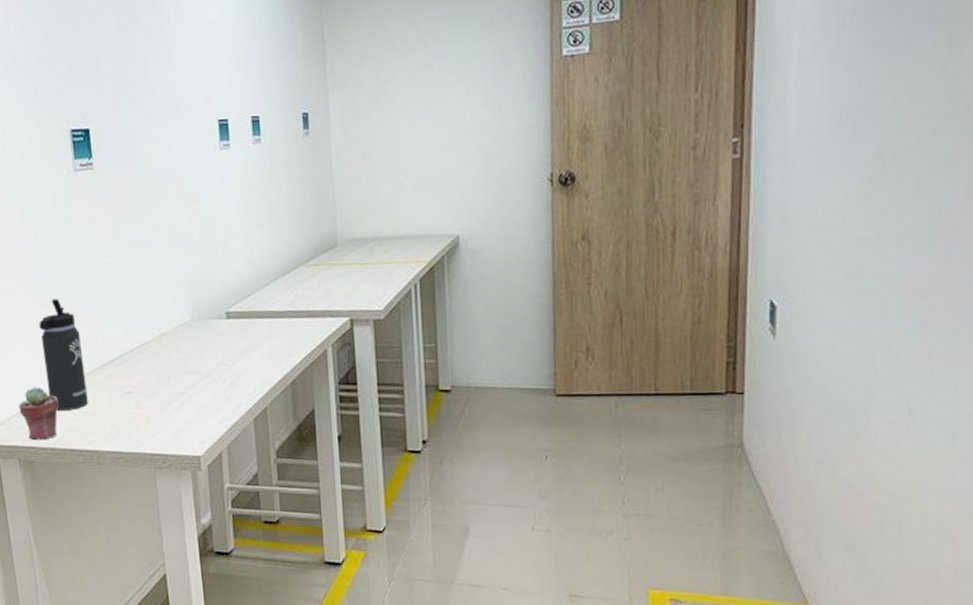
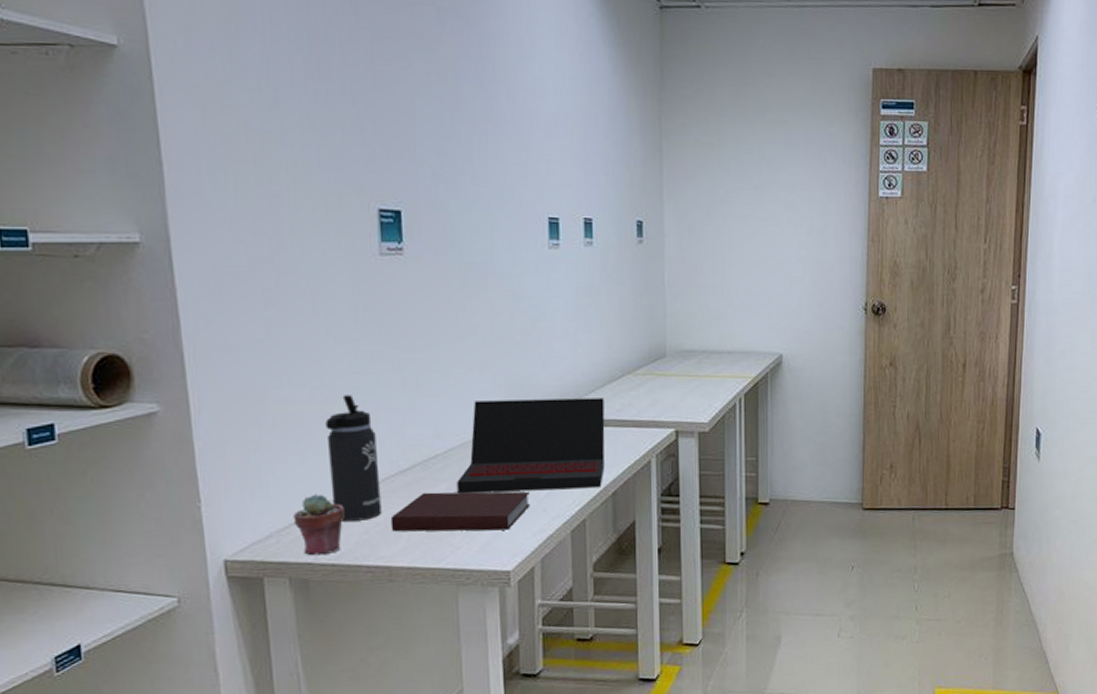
notebook: none [95,382,215,420] -> present [390,491,530,532]
laptop: none [150,290,283,385] -> present [457,398,605,494]

